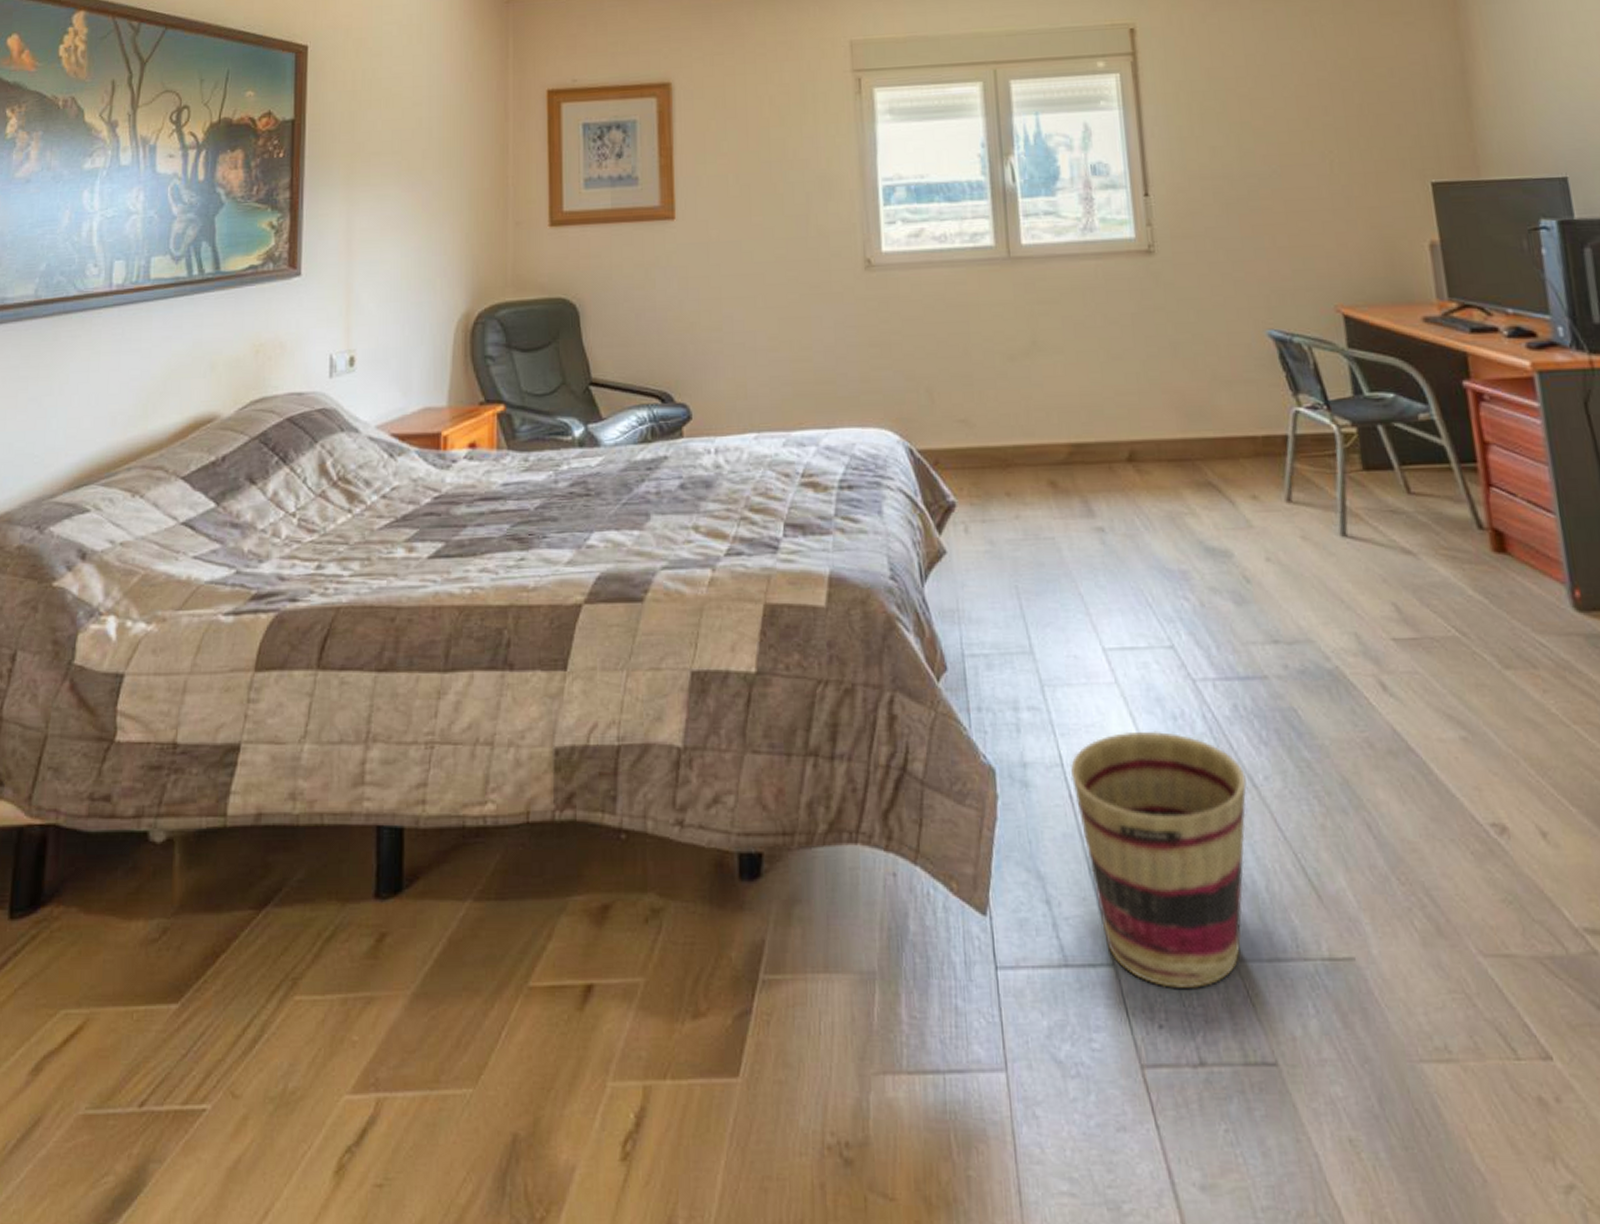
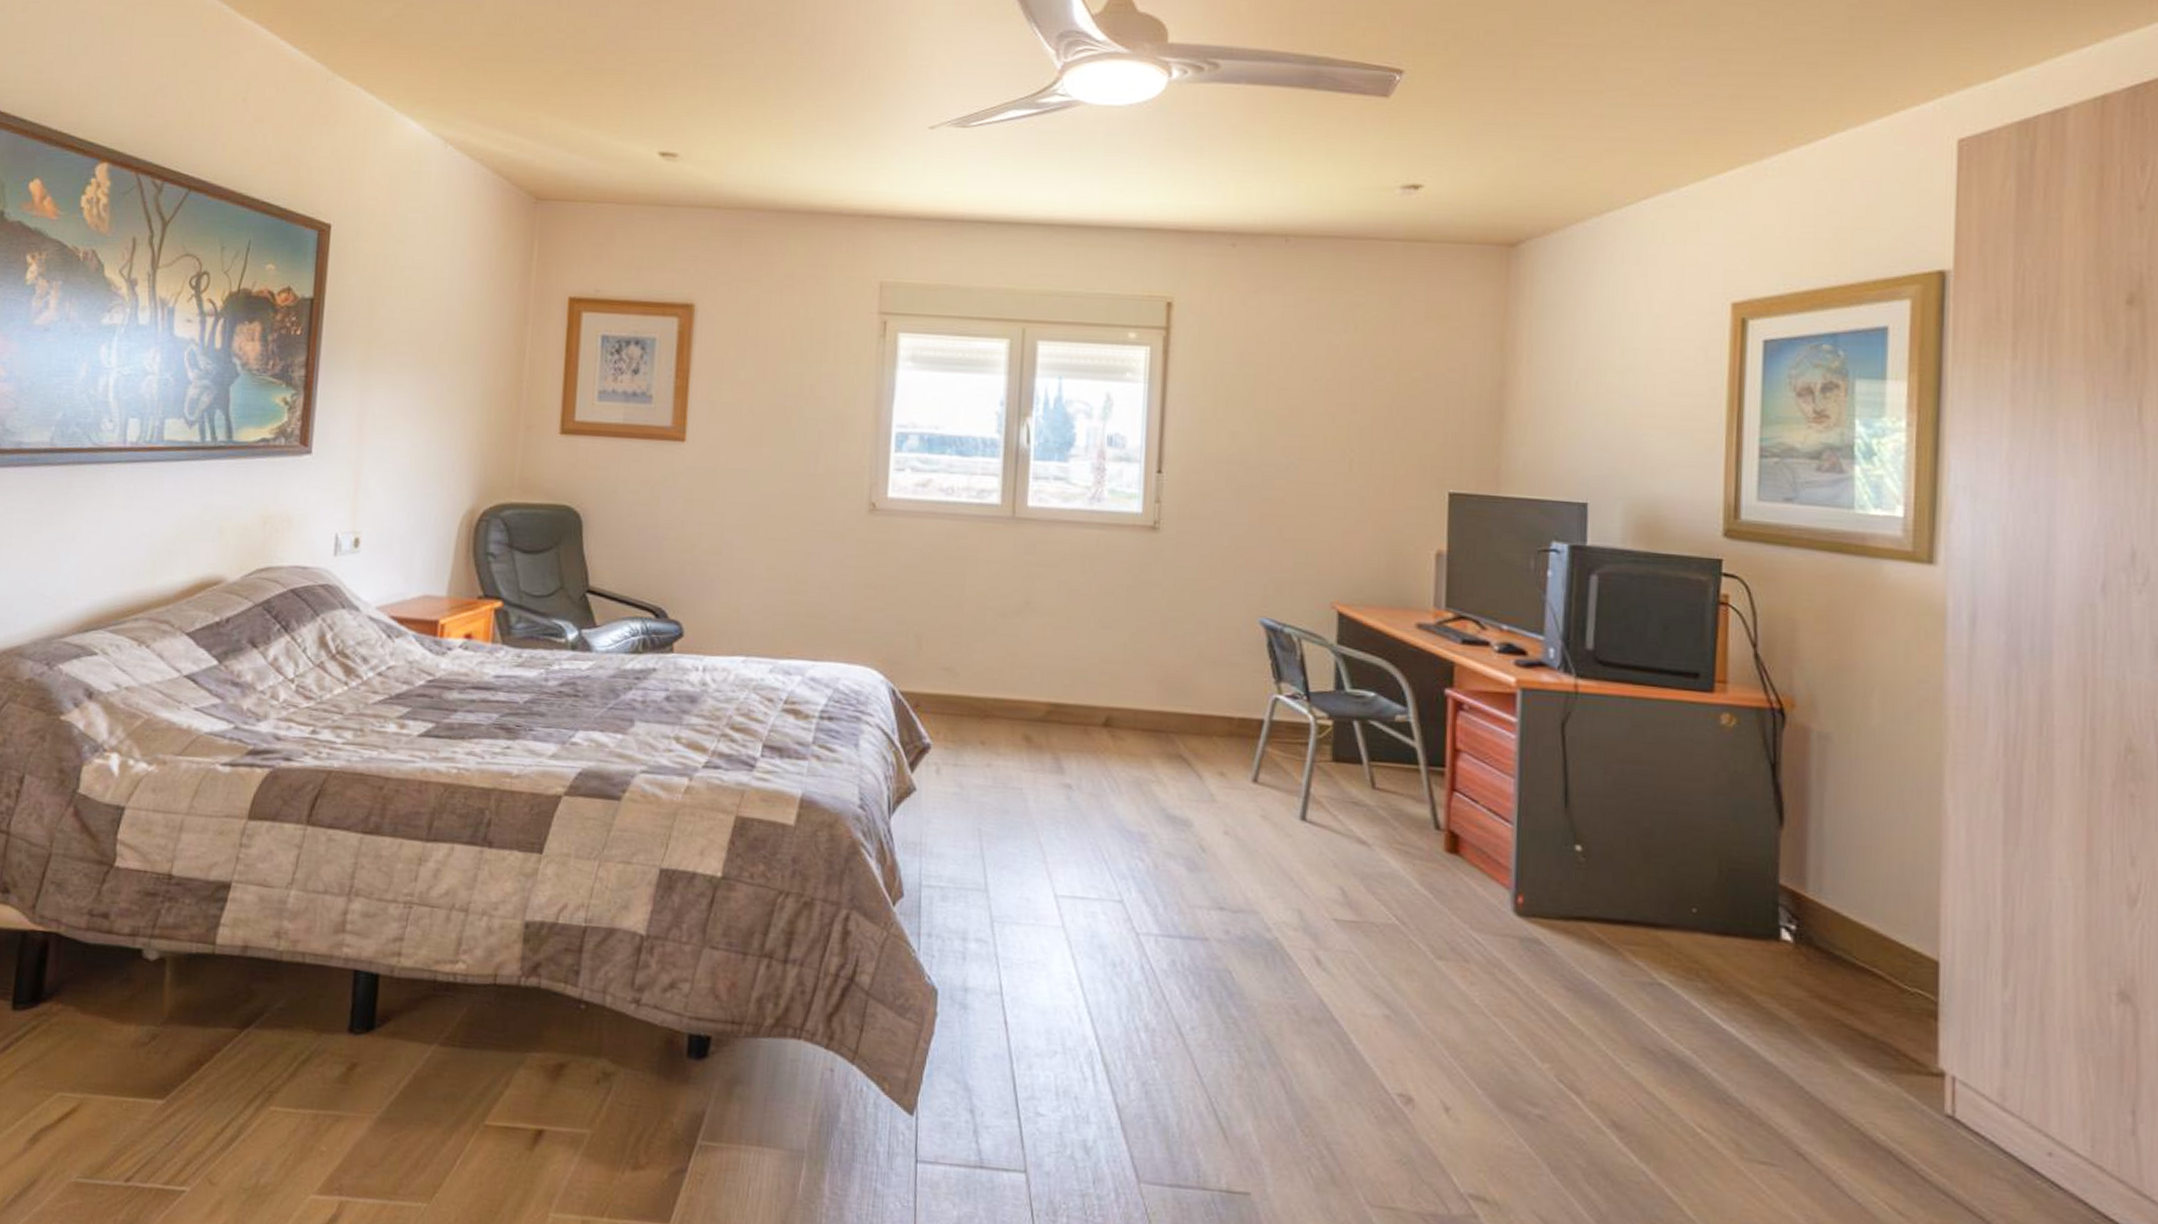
basket: present [1071,730,1247,988] -> none [1009,972,1173,1201]

